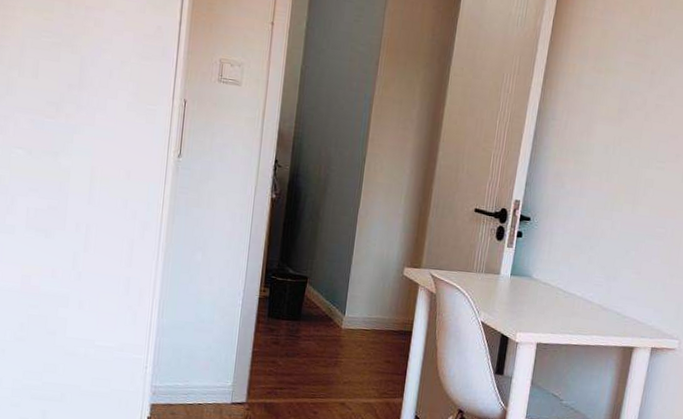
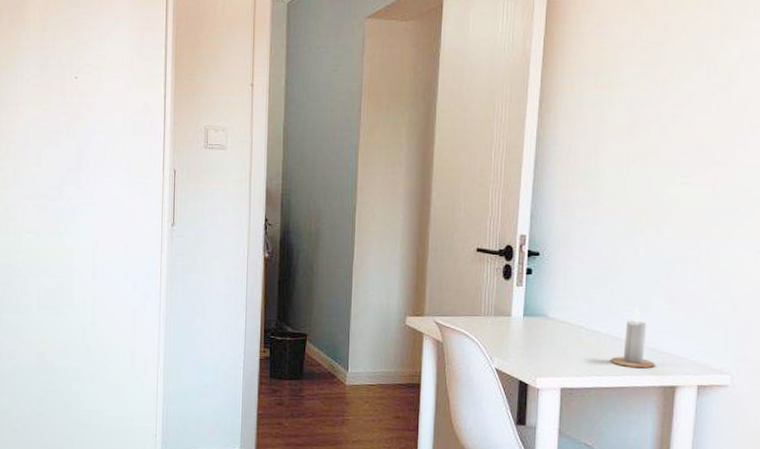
candle: none [582,274,620,330] -> present [611,306,656,369]

